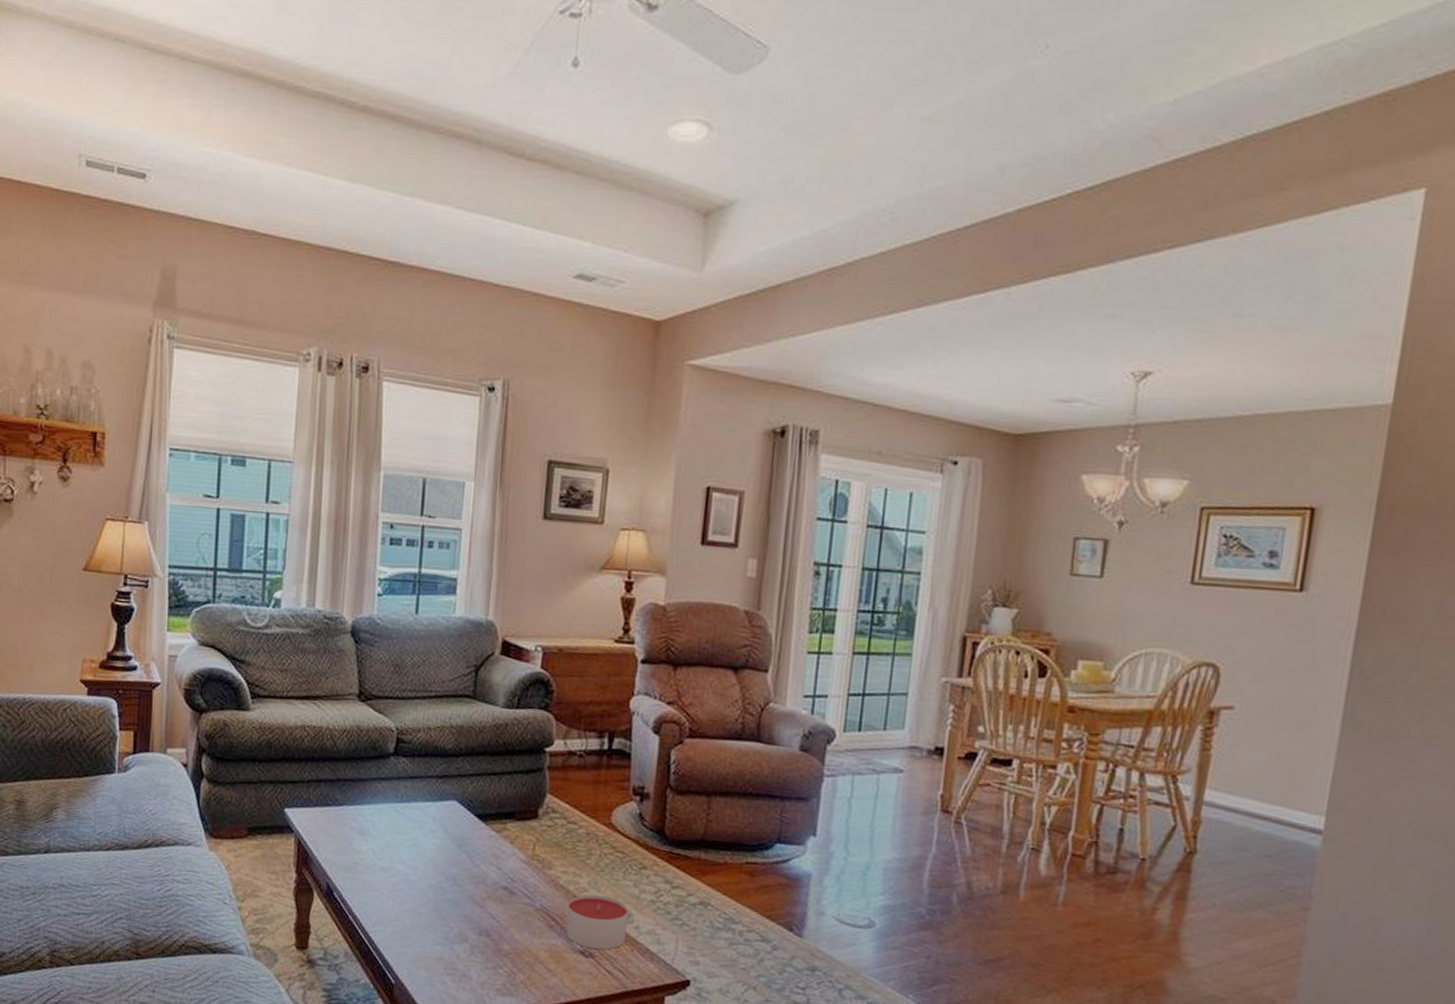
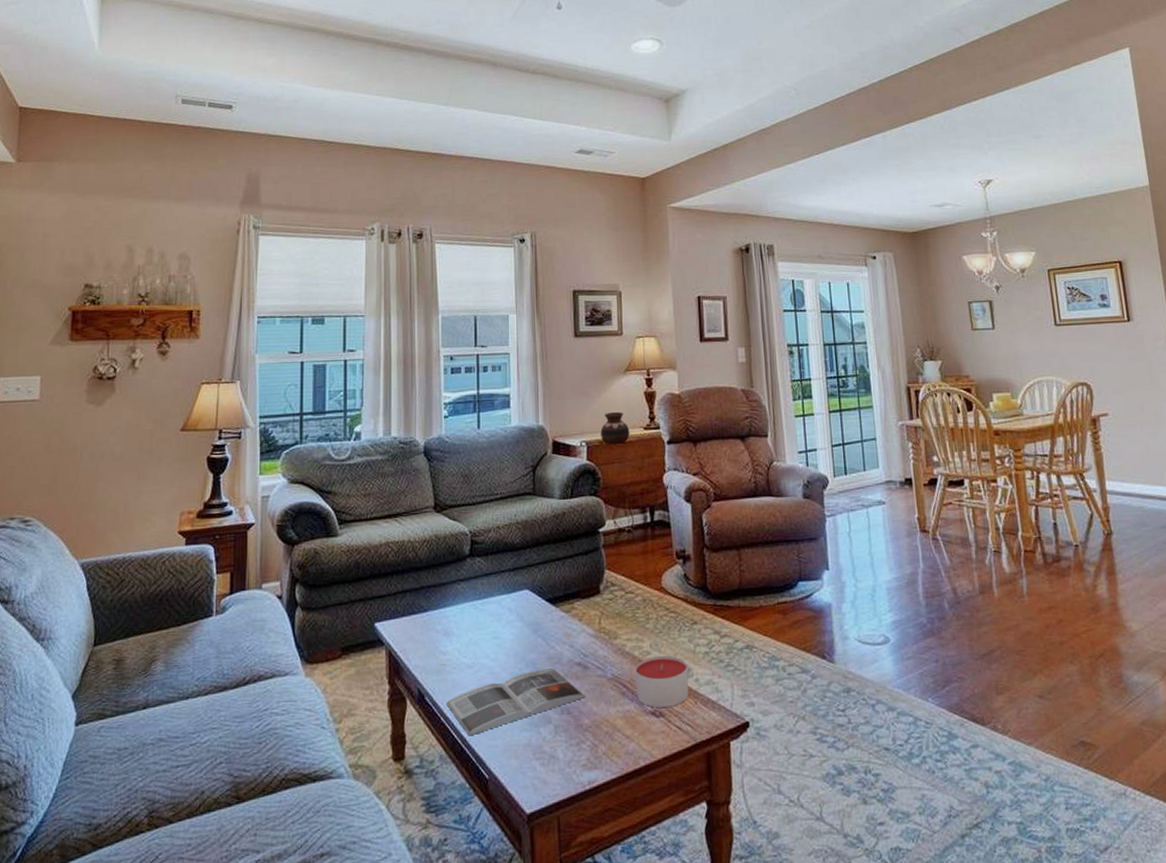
magazine: none [355,886,508,939] -> present [445,668,585,736]
vase: none [561,615,597,655] -> present [601,411,630,444]

